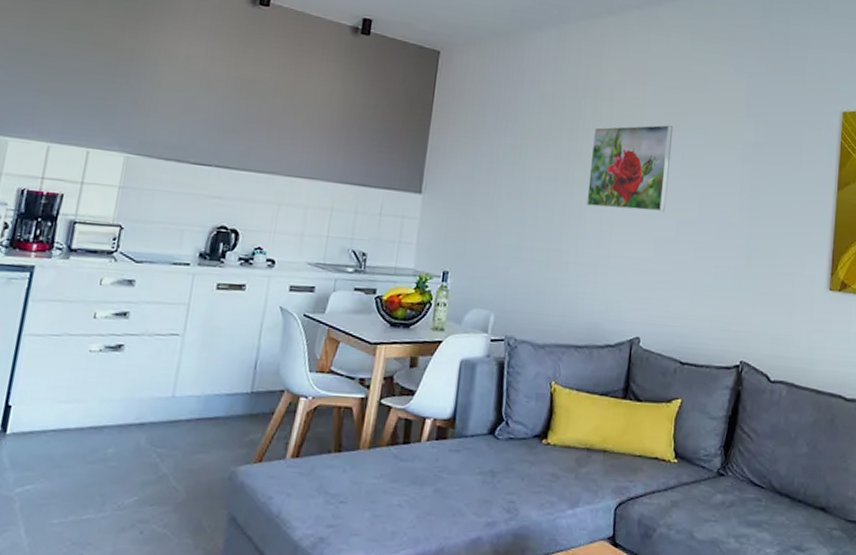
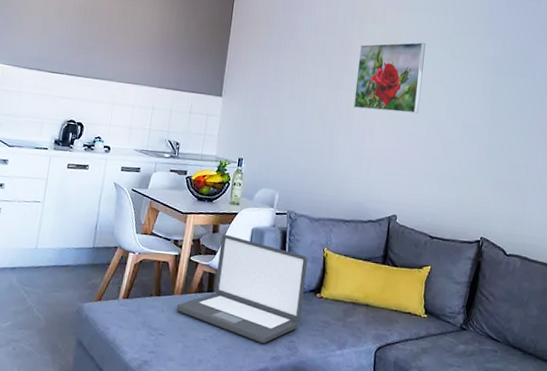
laptop: none [363,368,531,506] -> present [177,234,308,343]

